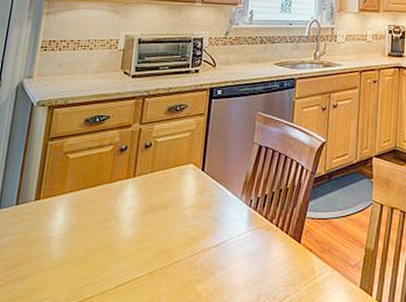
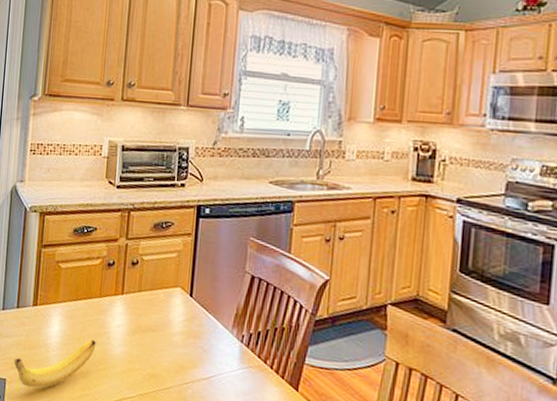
banana: none [8,226,105,287] -> present [13,339,96,389]

